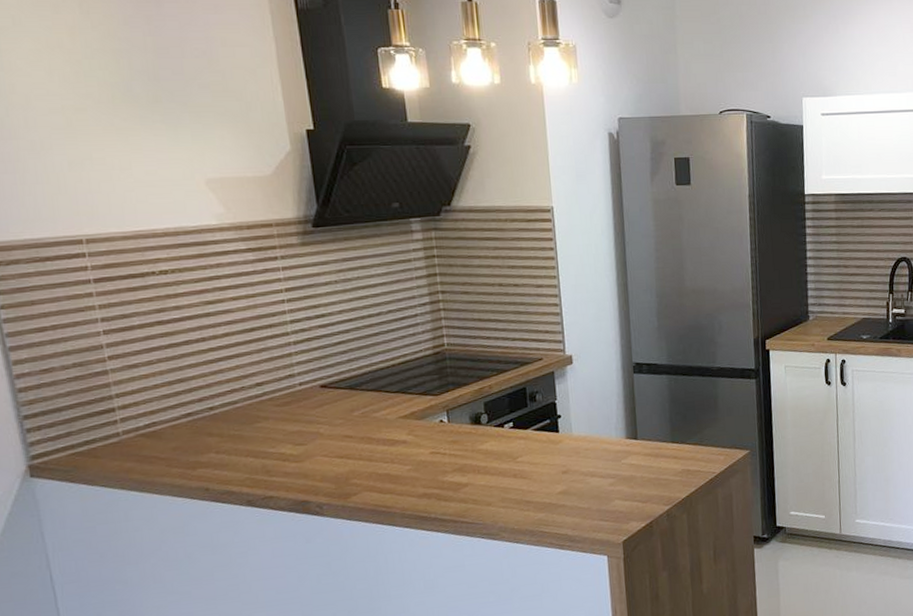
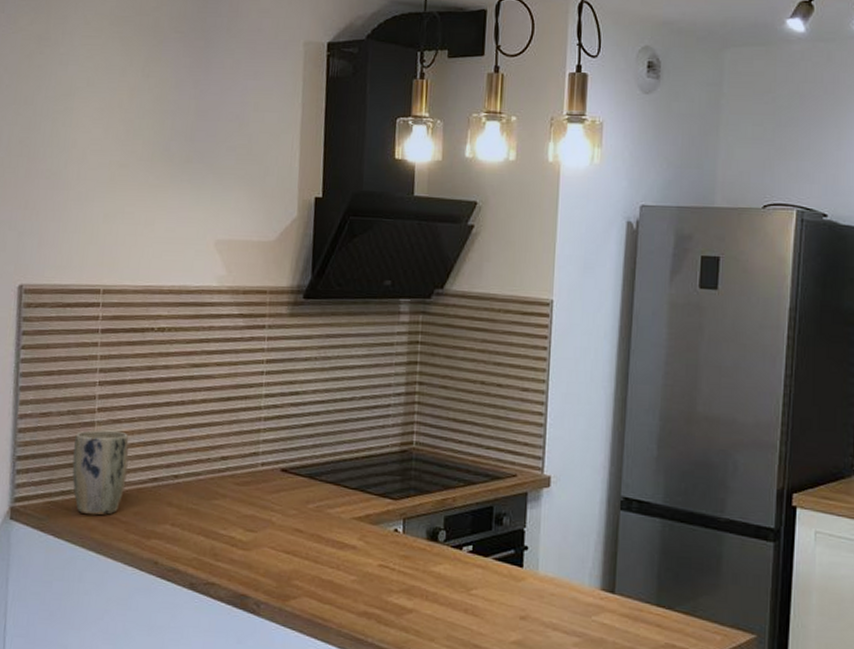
plant pot: none [88,375,157,459] -> present [72,430,129,516]

